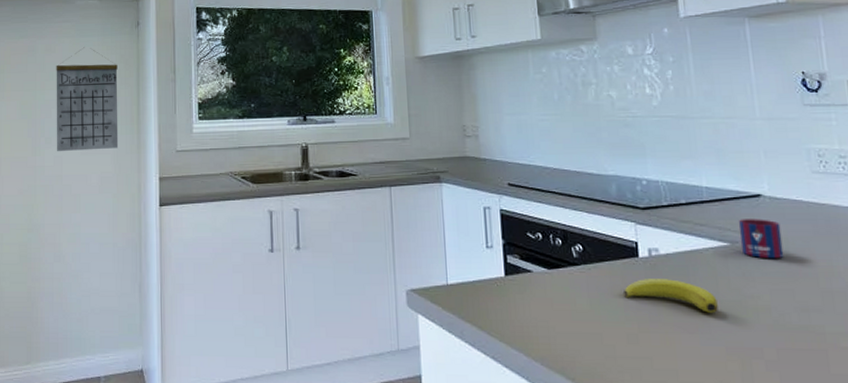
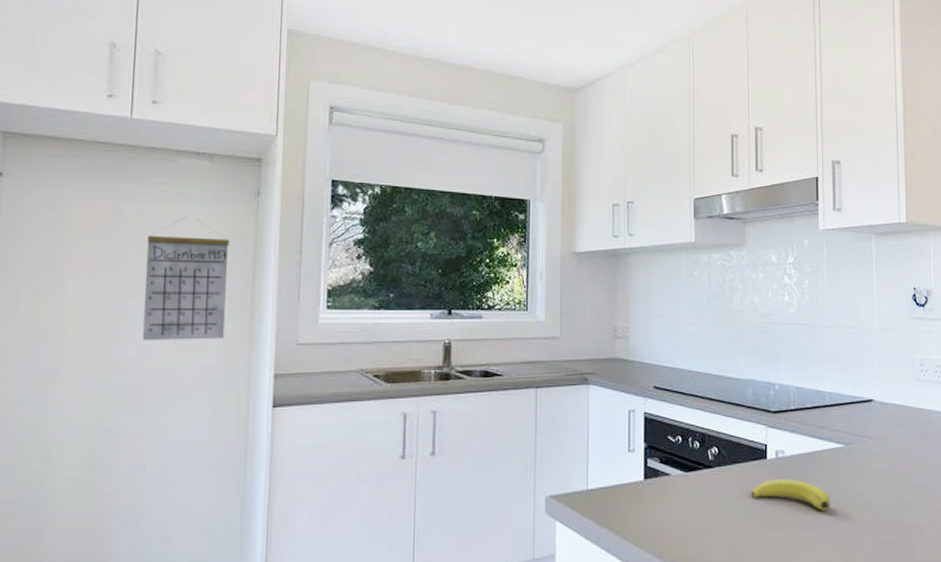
mug: present [738,219,784,259] -> none [852,422,887,459]

